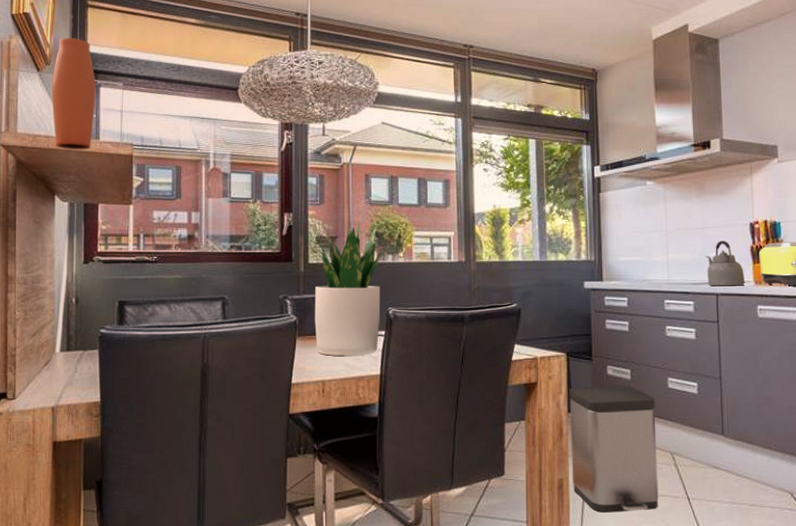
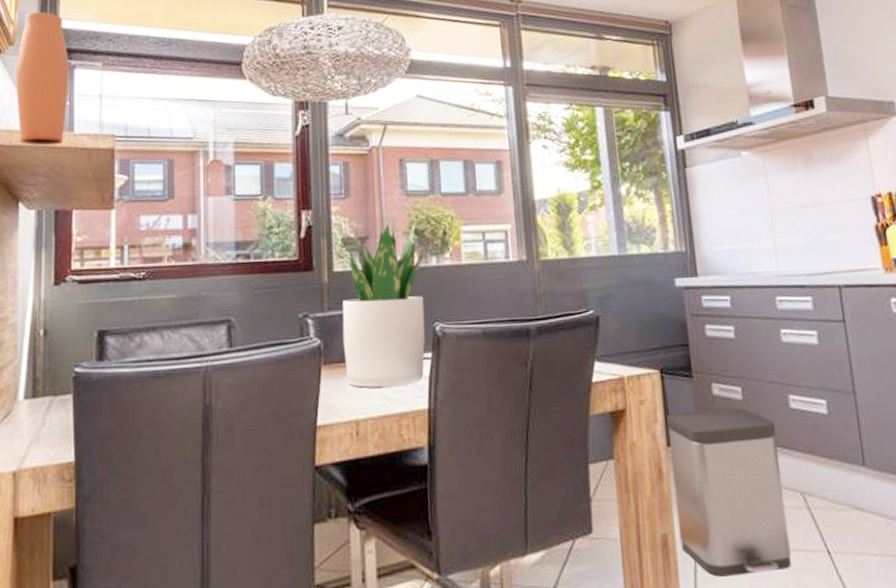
kettle: present [705,241,746,287] -> none [821,219,874,277]

